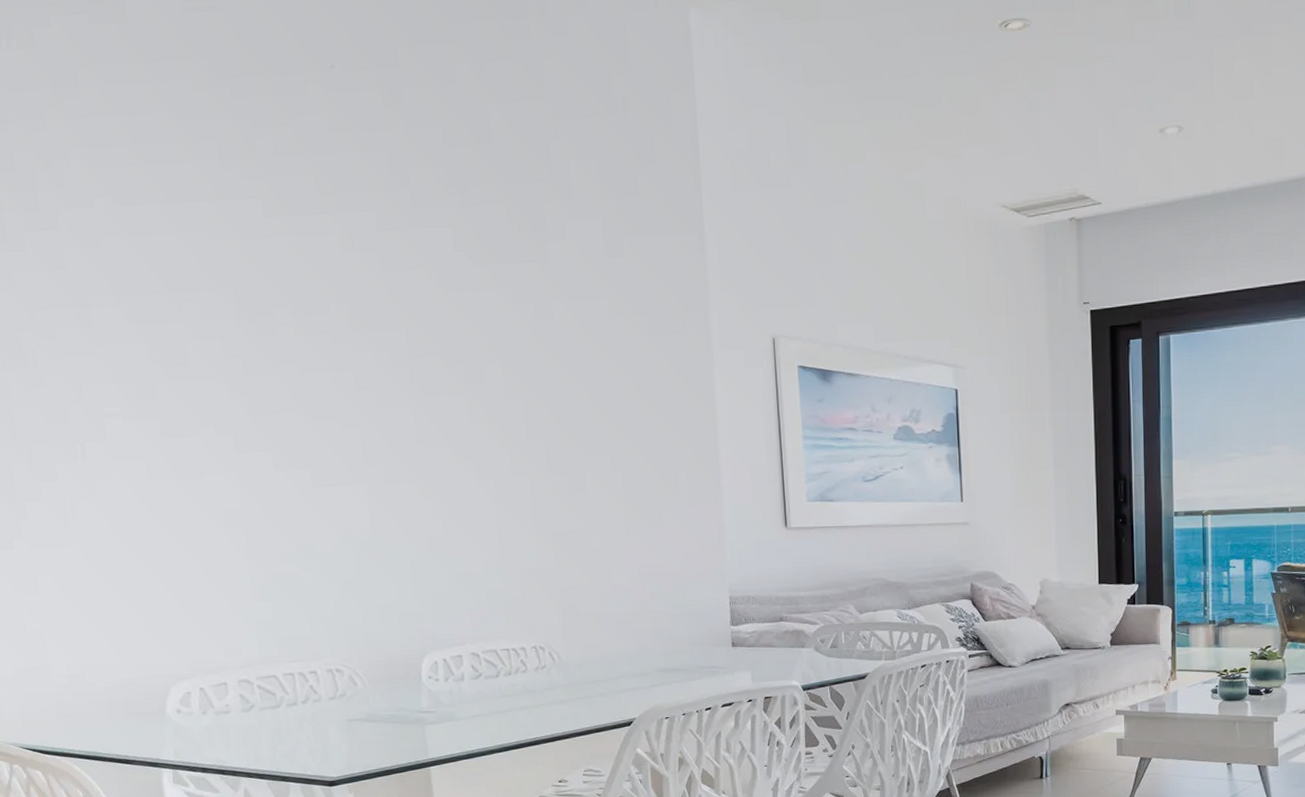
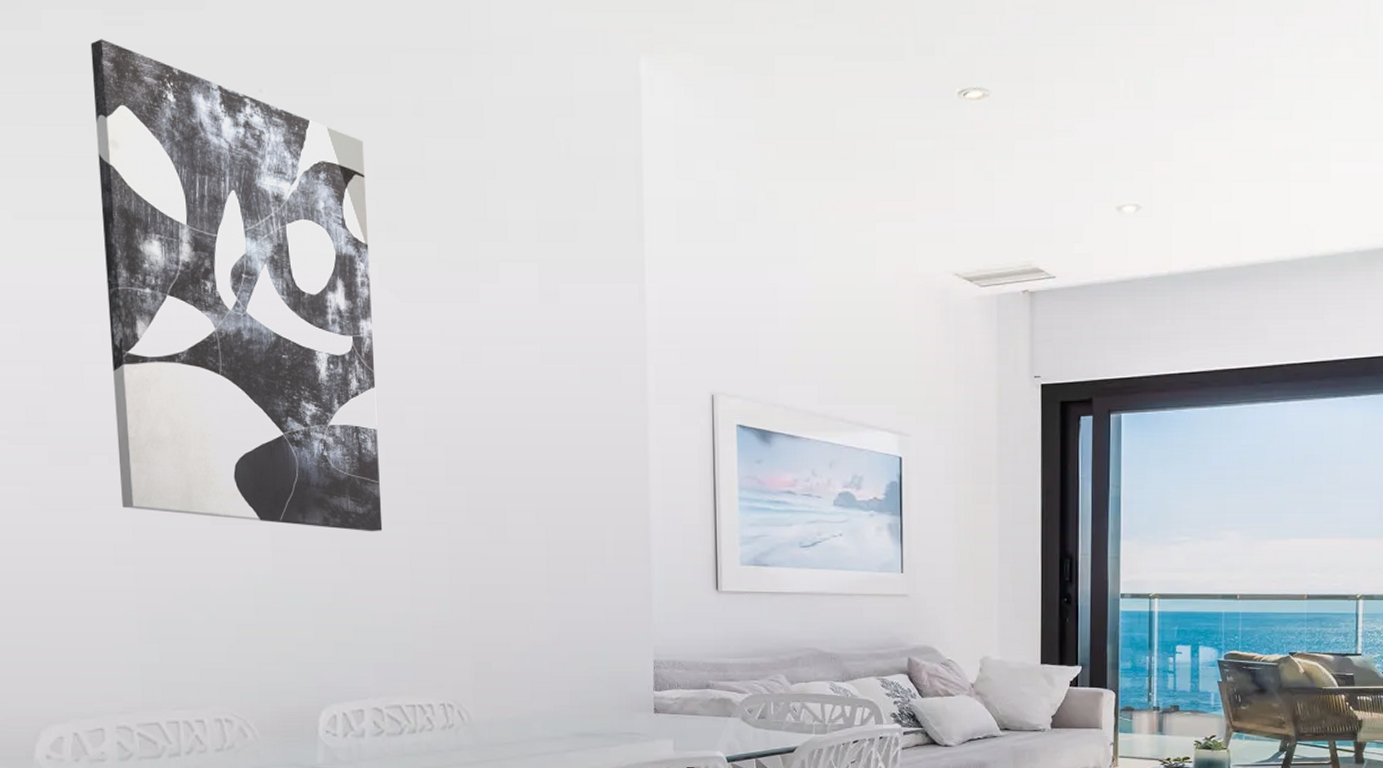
wall art: none [172,26,470,487] -> present [90,39,383,532]

